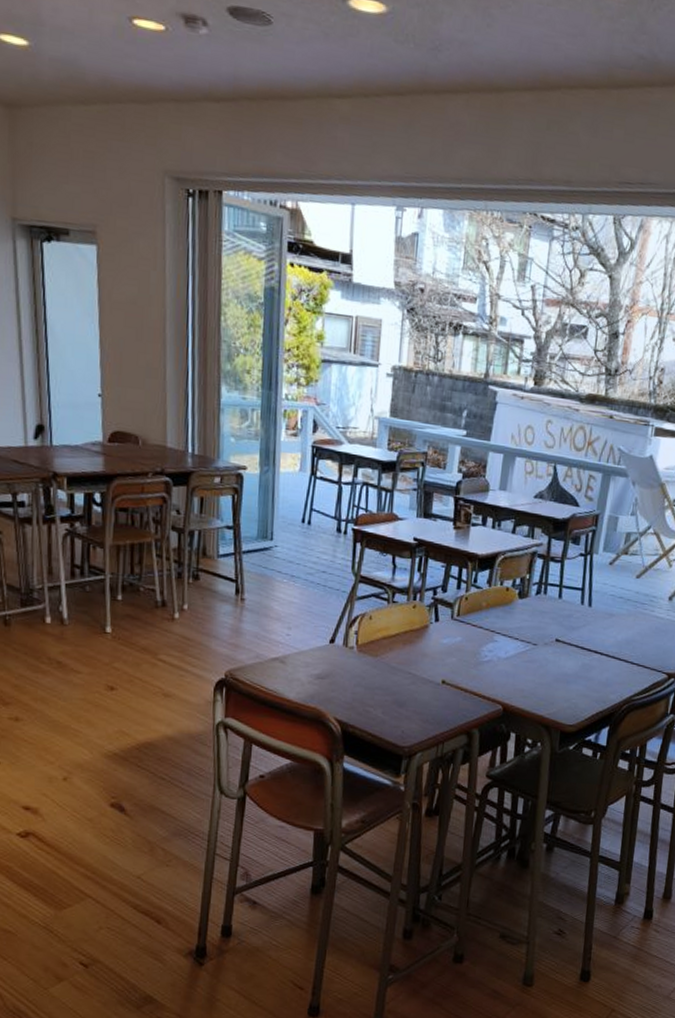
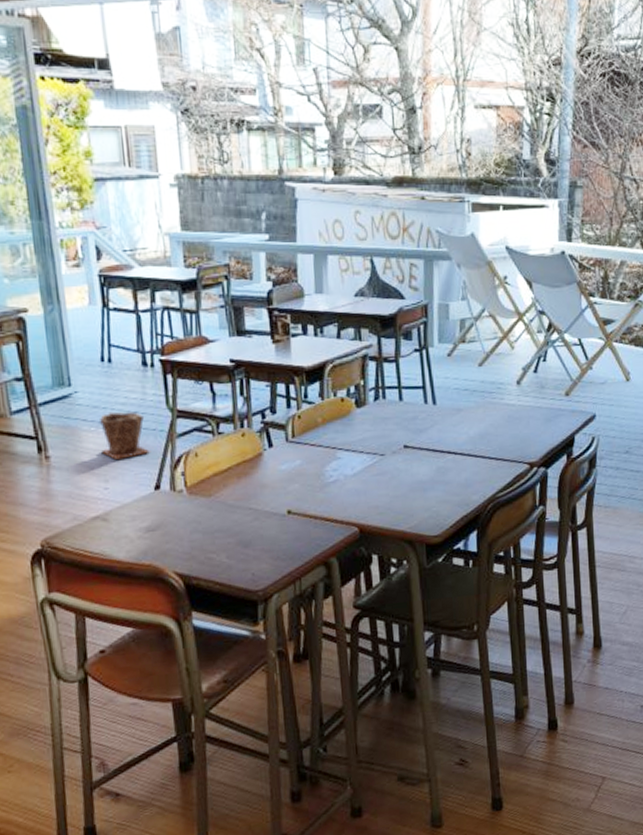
plant pot: none [289,568,332,611] -> present [100,411,151,459]

